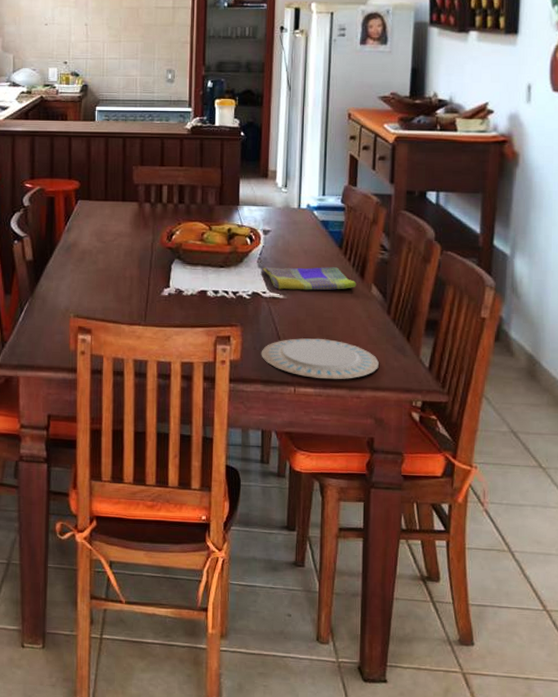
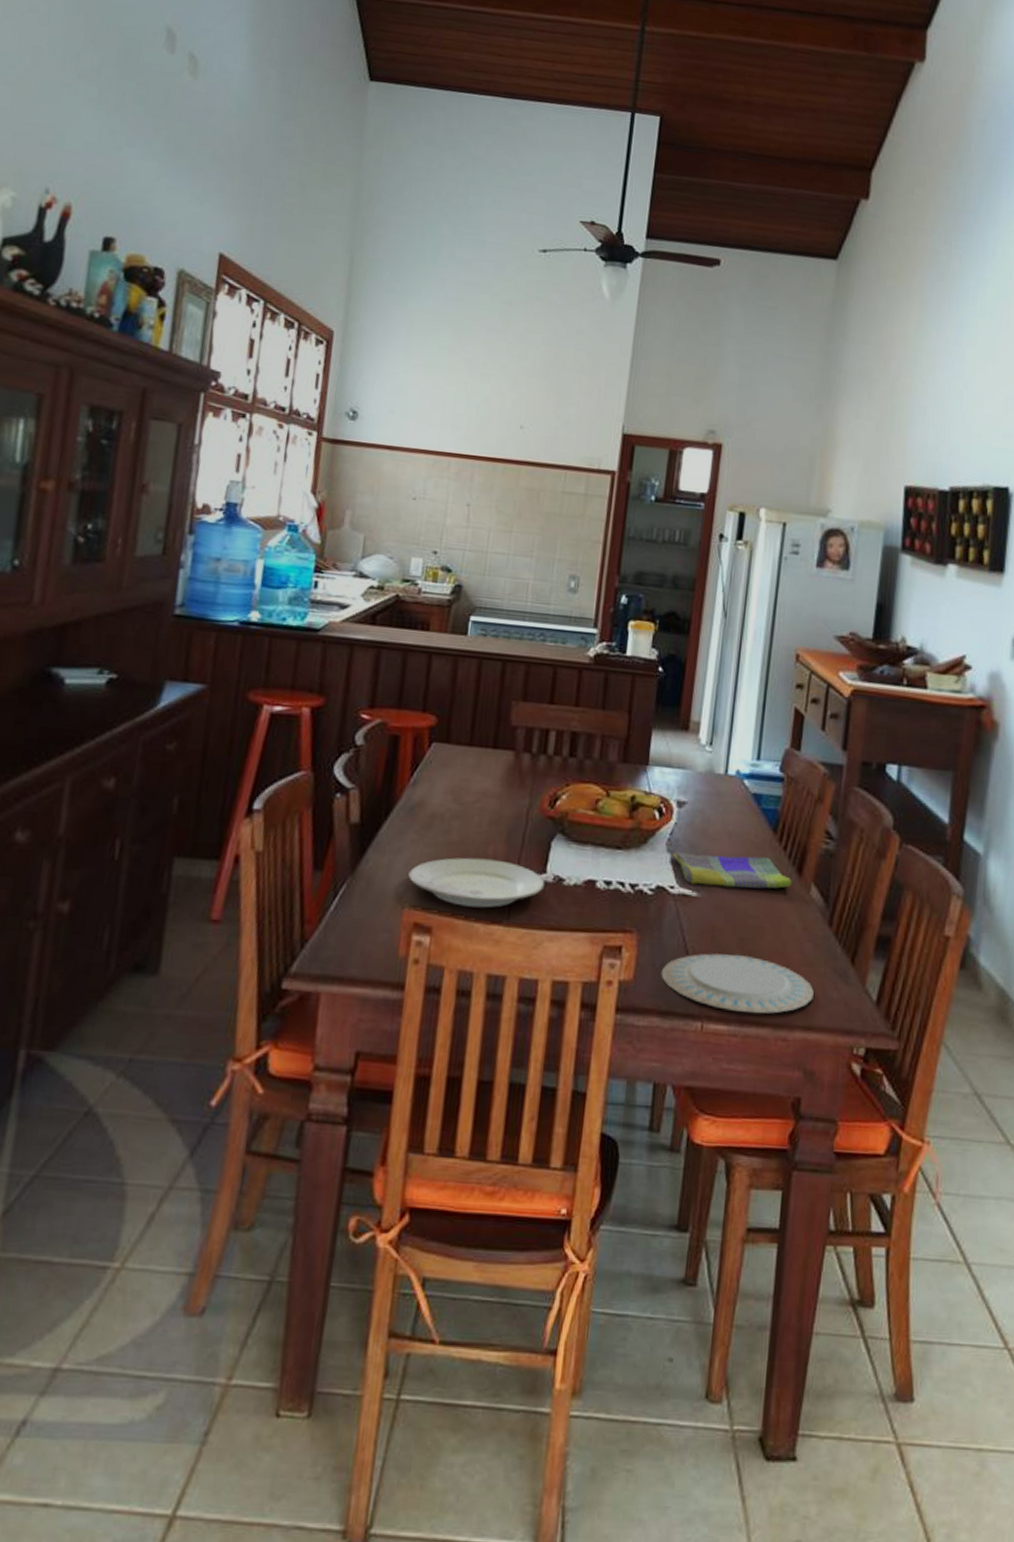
plate: none [71,279,170,314] -> present [408,857,545,908]

